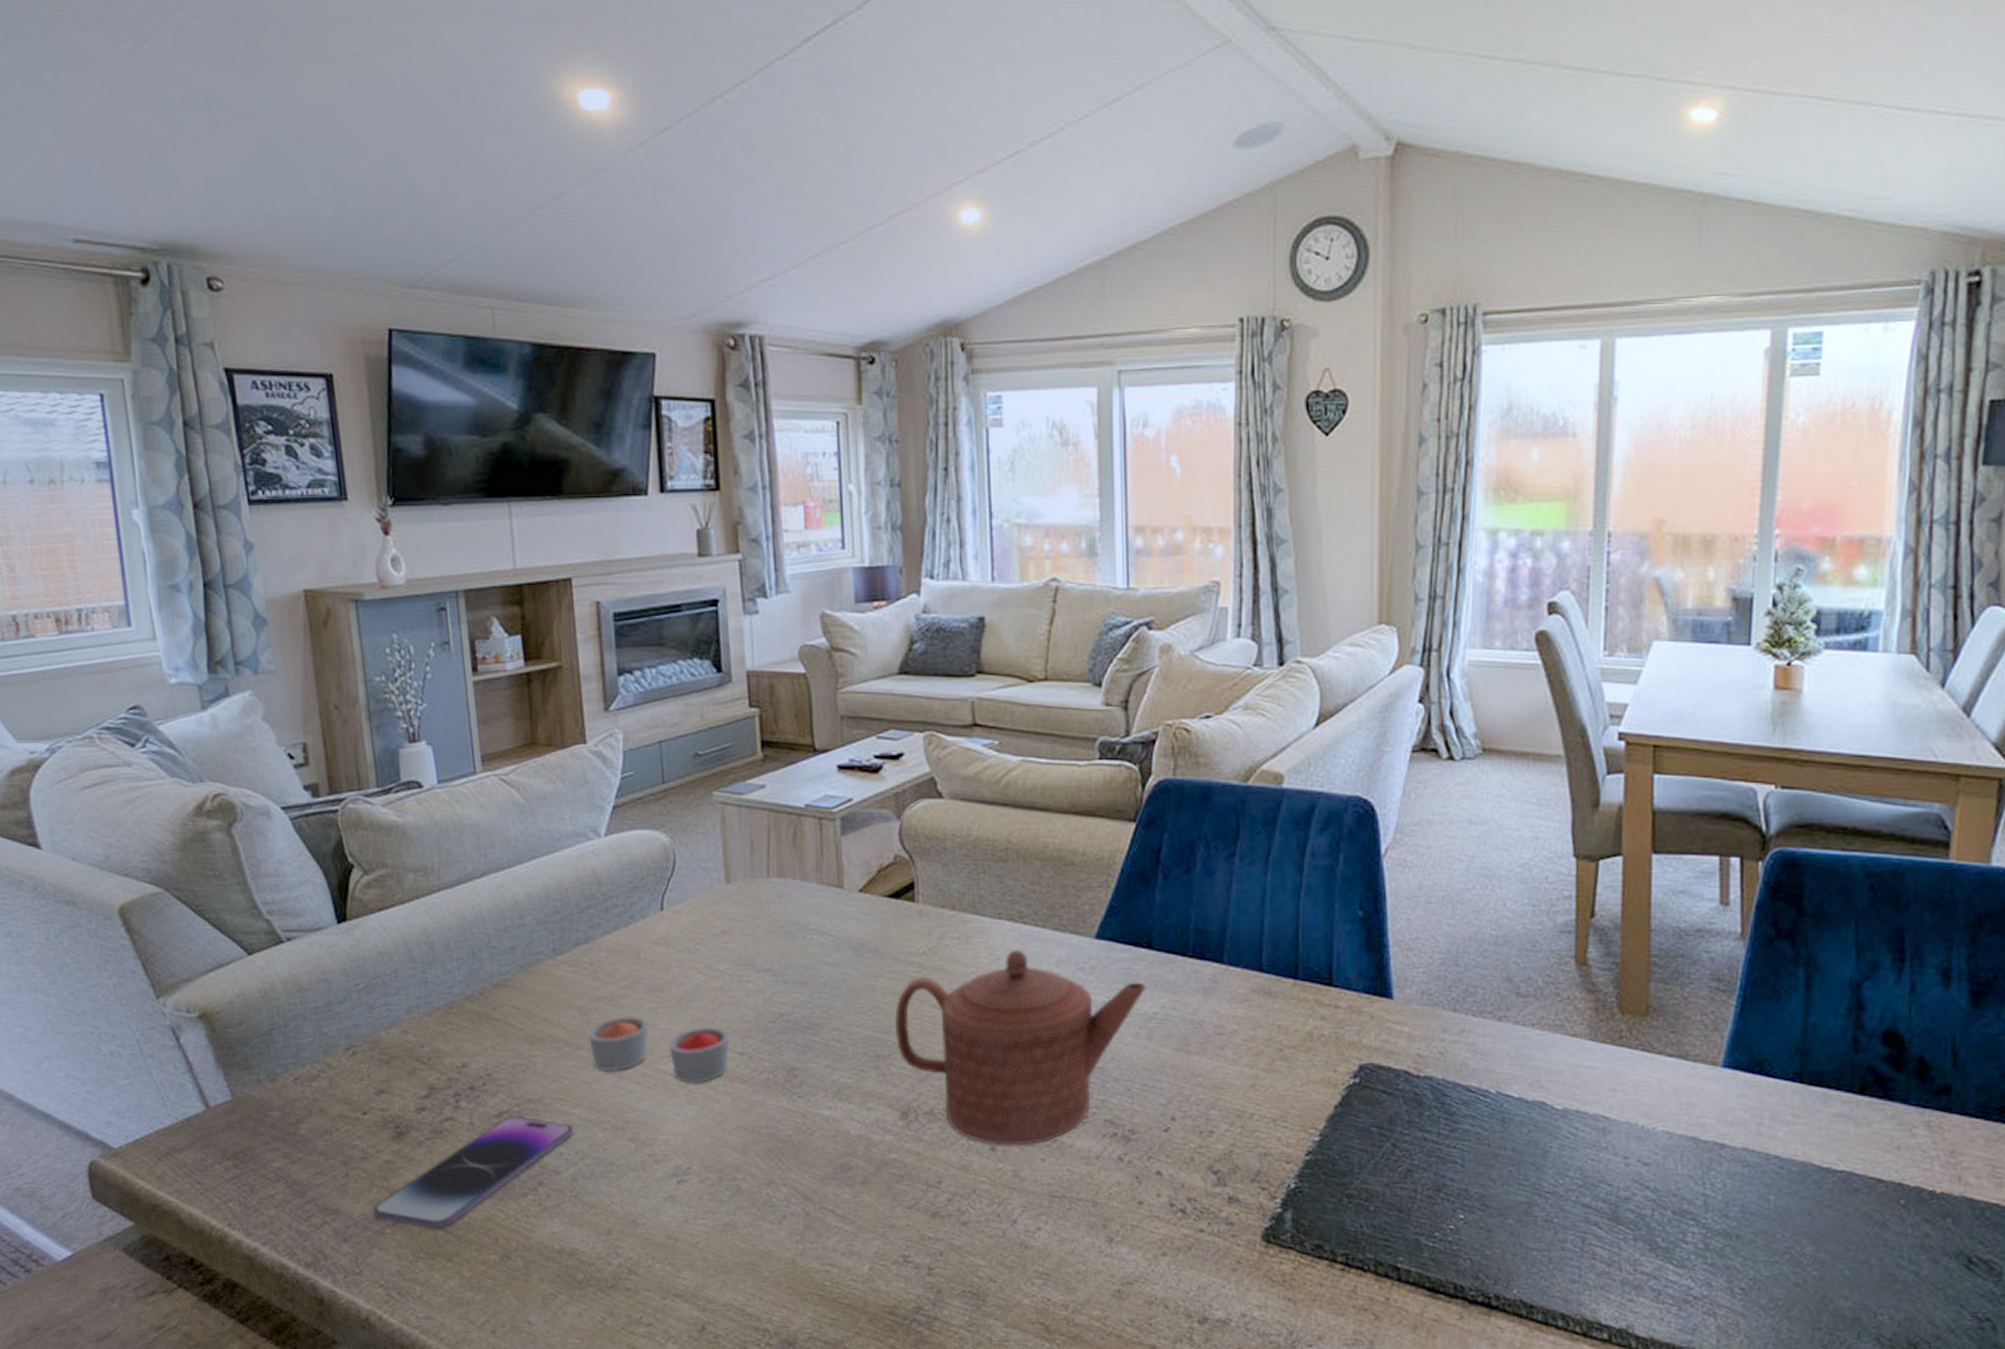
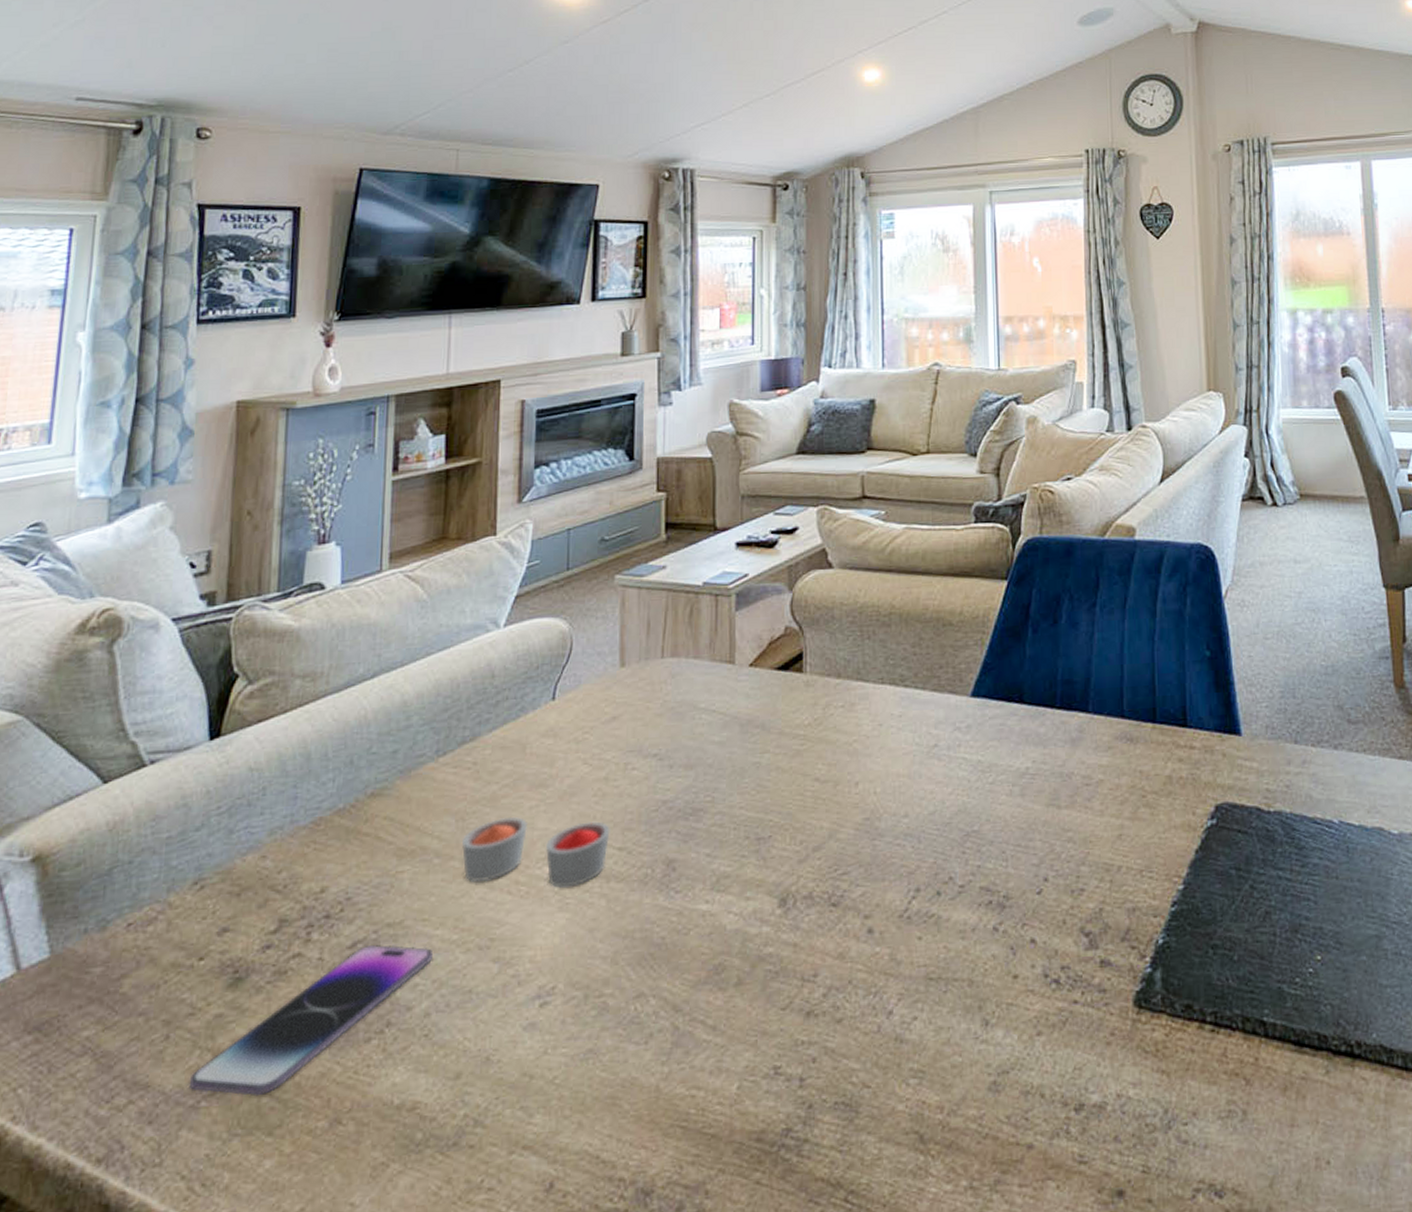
teapot: present [895,949,1147,1146] -> none [778,713,1019,926]

